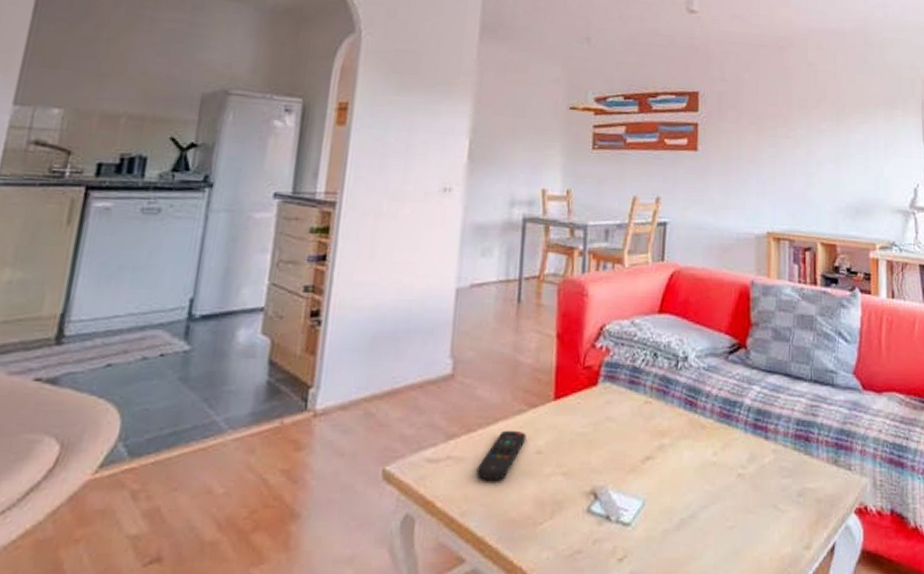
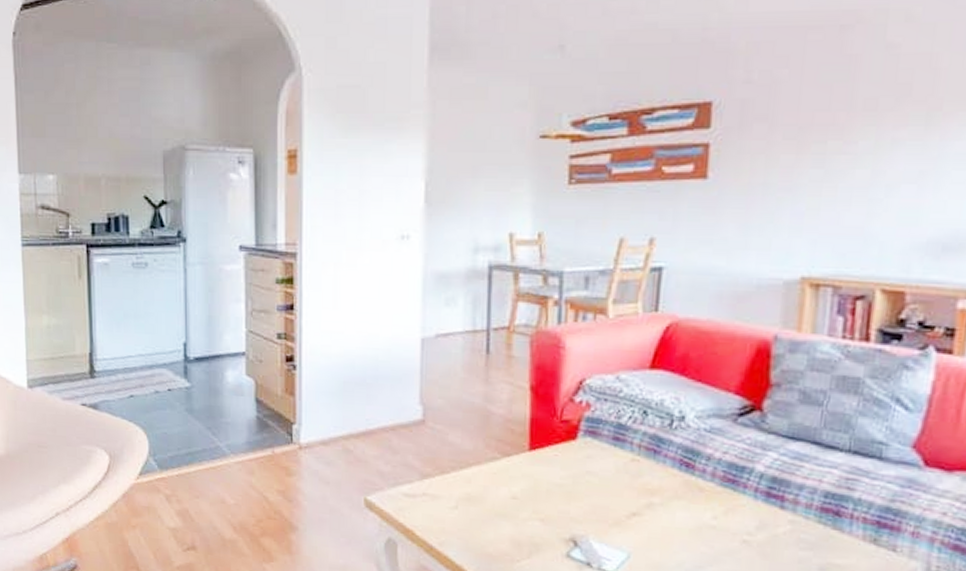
remote control: present [476,430,527,480] -> none [452,474,501,519]

